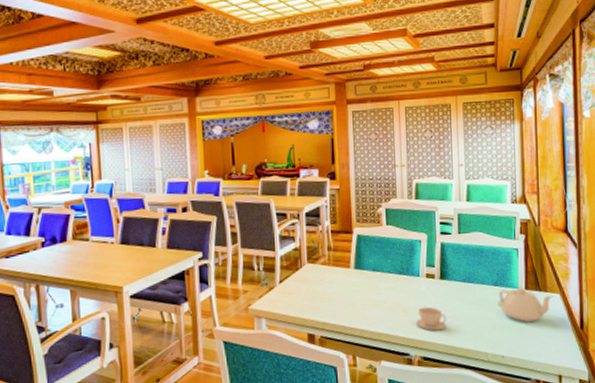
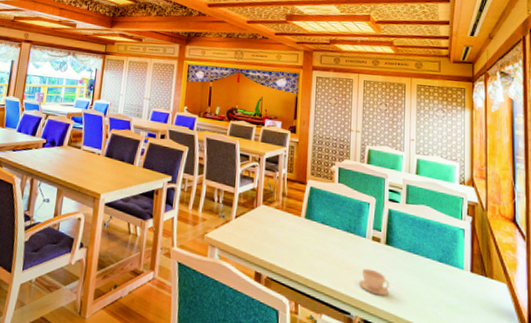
teapot: present [497,287,554,323] -> none [442,267,500,307]

